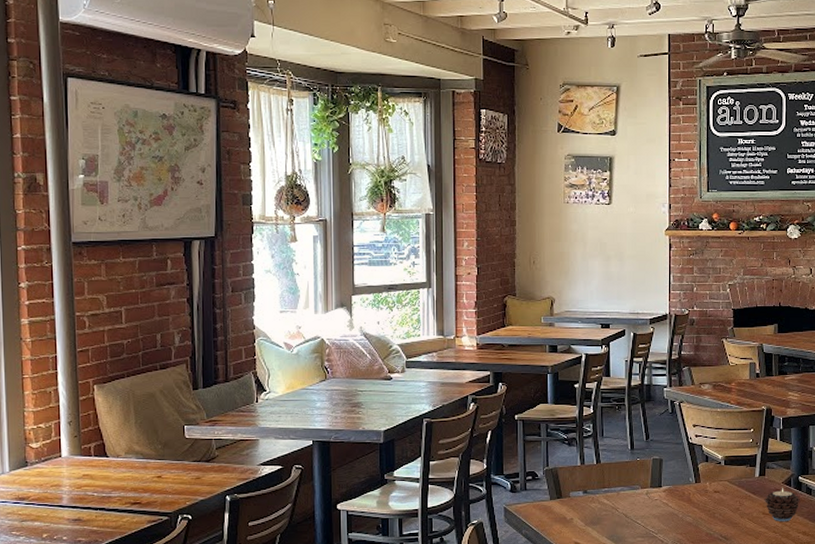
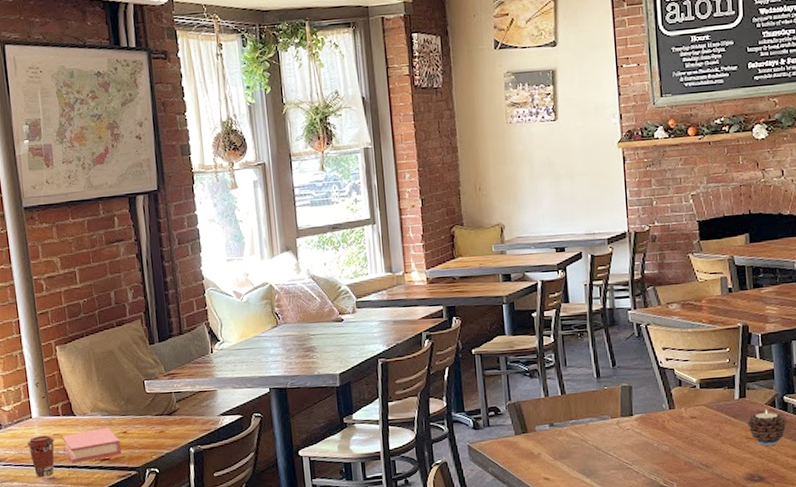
coffee cup: none [53,475,84,519] -> present [26,435,55,478]
book: none [92,472,154,505] -> present [62,428,122,463]

